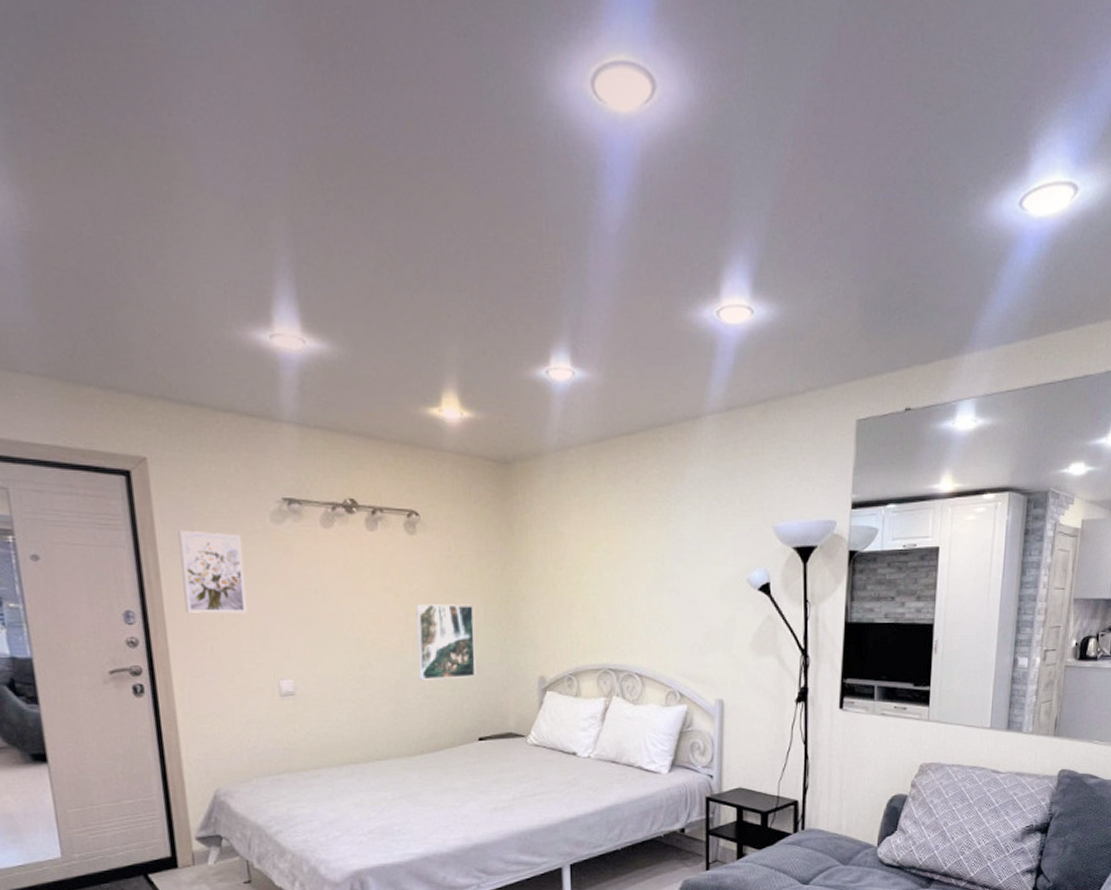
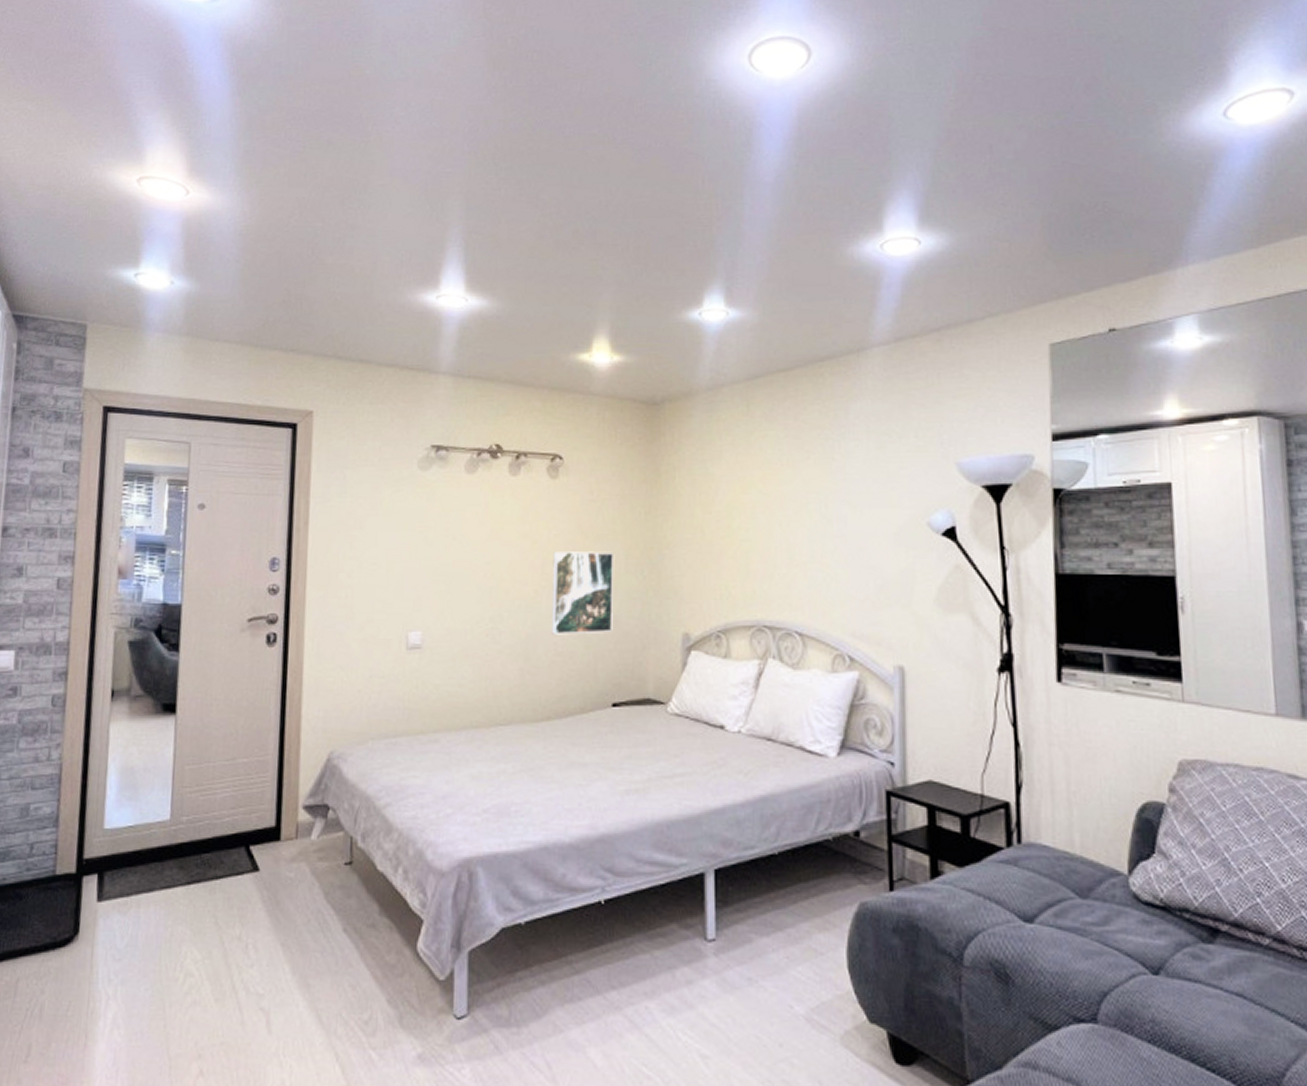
wall art: present [178,529,247,613] -> none [327,478,388,560]

